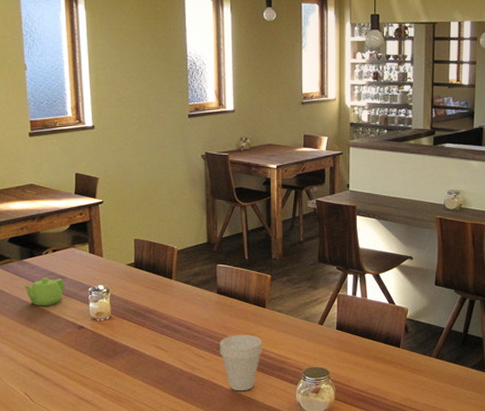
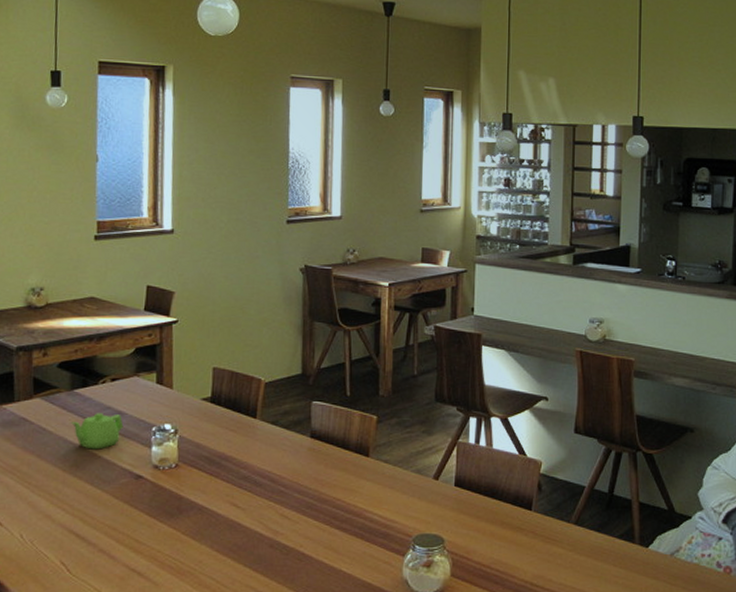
cup: present [220,335,262,391] -> none [310,490,363,564]

